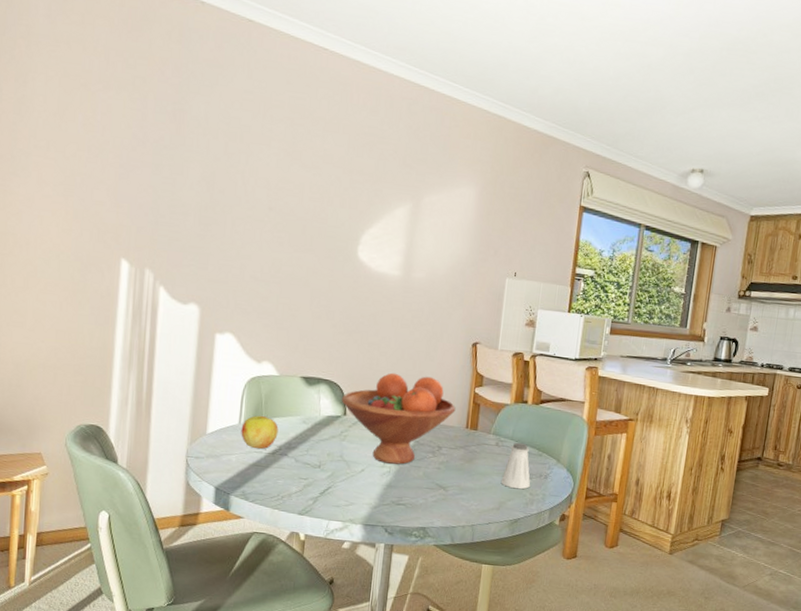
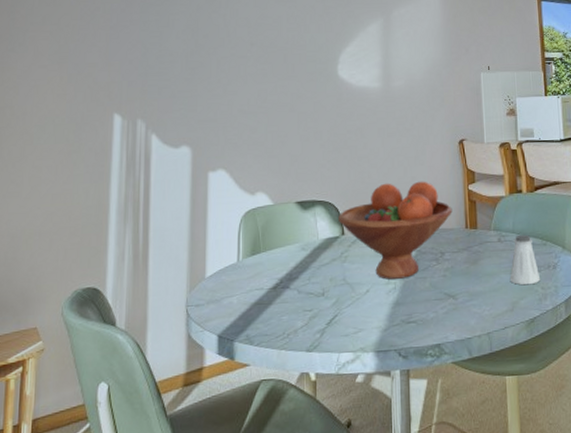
apple: present [241,415,279,449] -> none [240,249,278,285]

